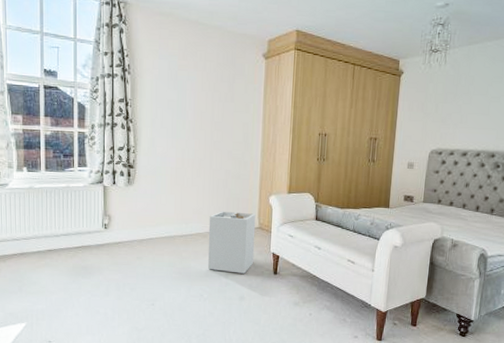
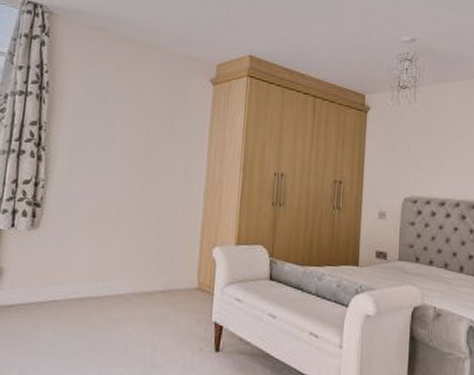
laundry hamper: present [207,211,256,274] -> none [127,265,195,351]

